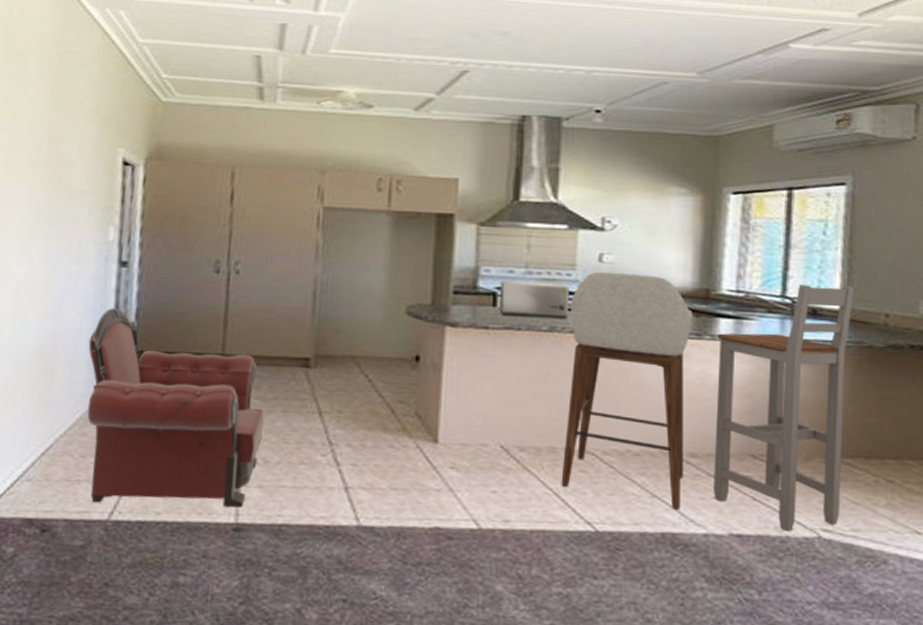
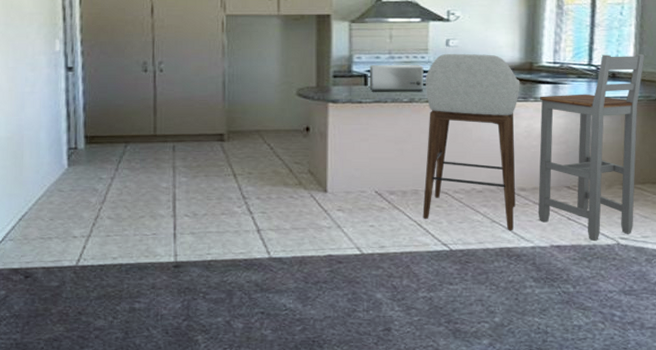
armchair: present [87,308,265,508] -> none [48,104,191,254]

